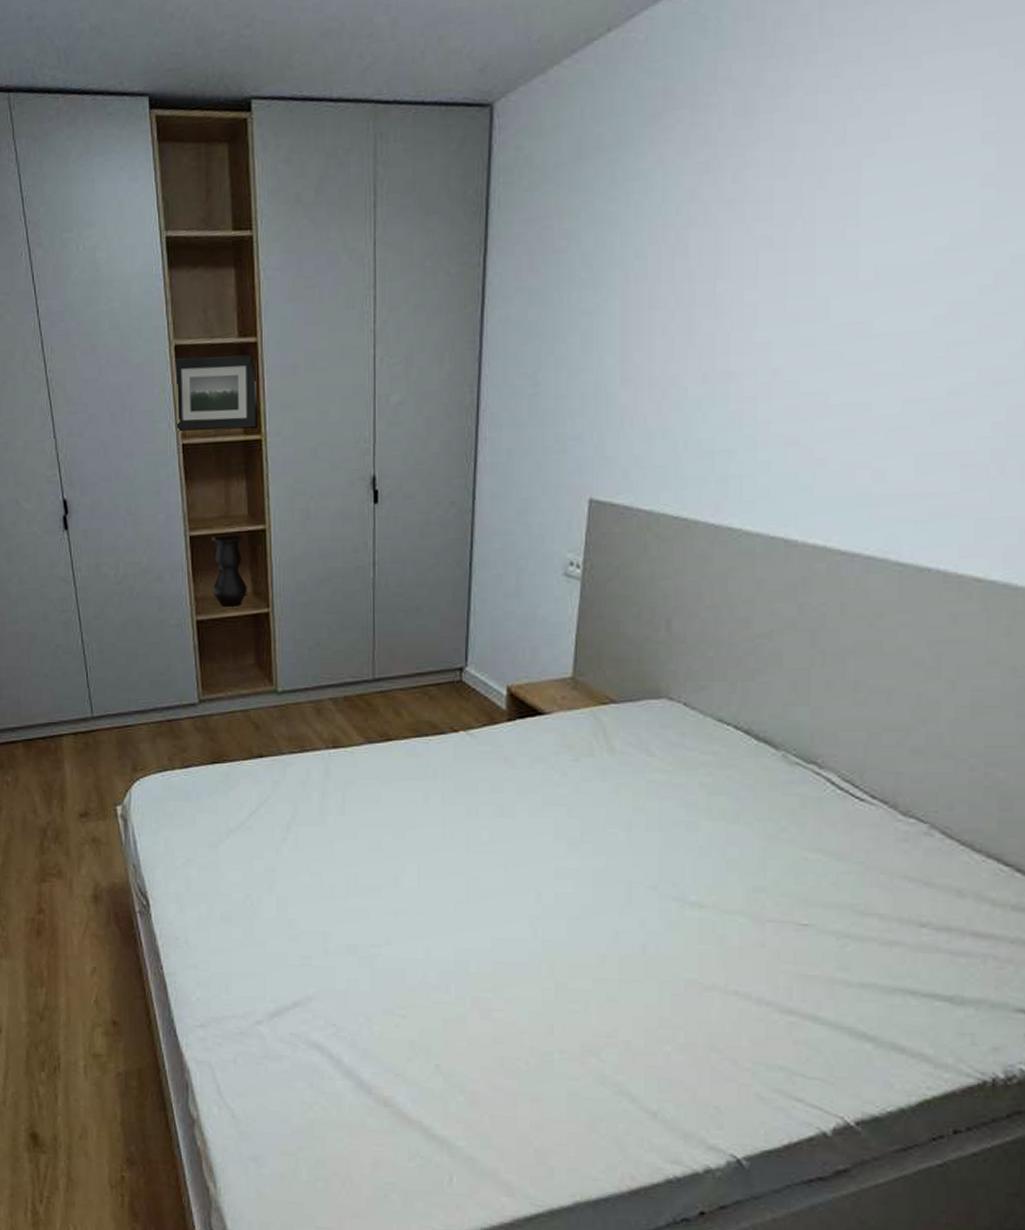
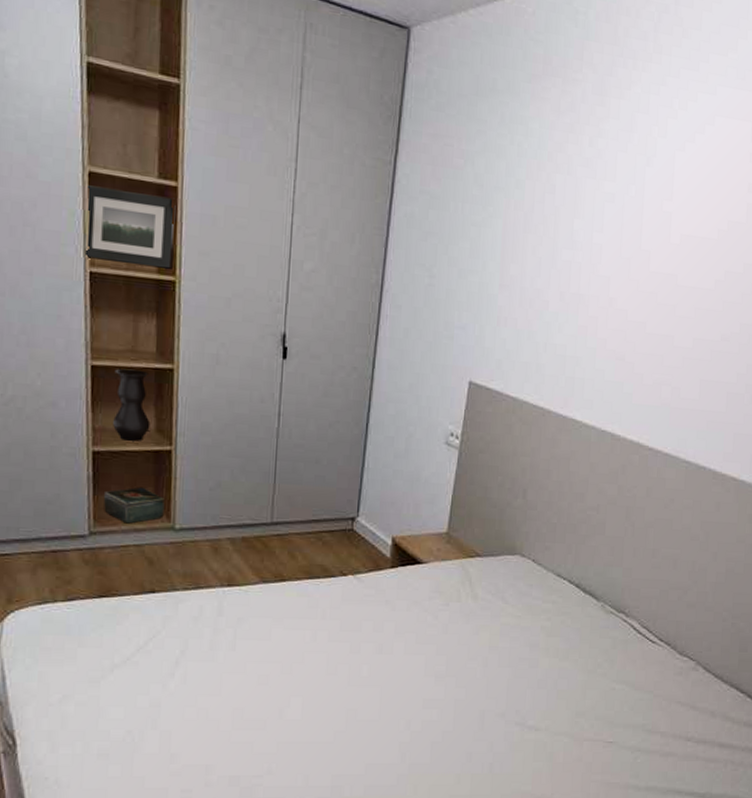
decorative box: none [209,652,266,690] -> present [103,487,165,524]

